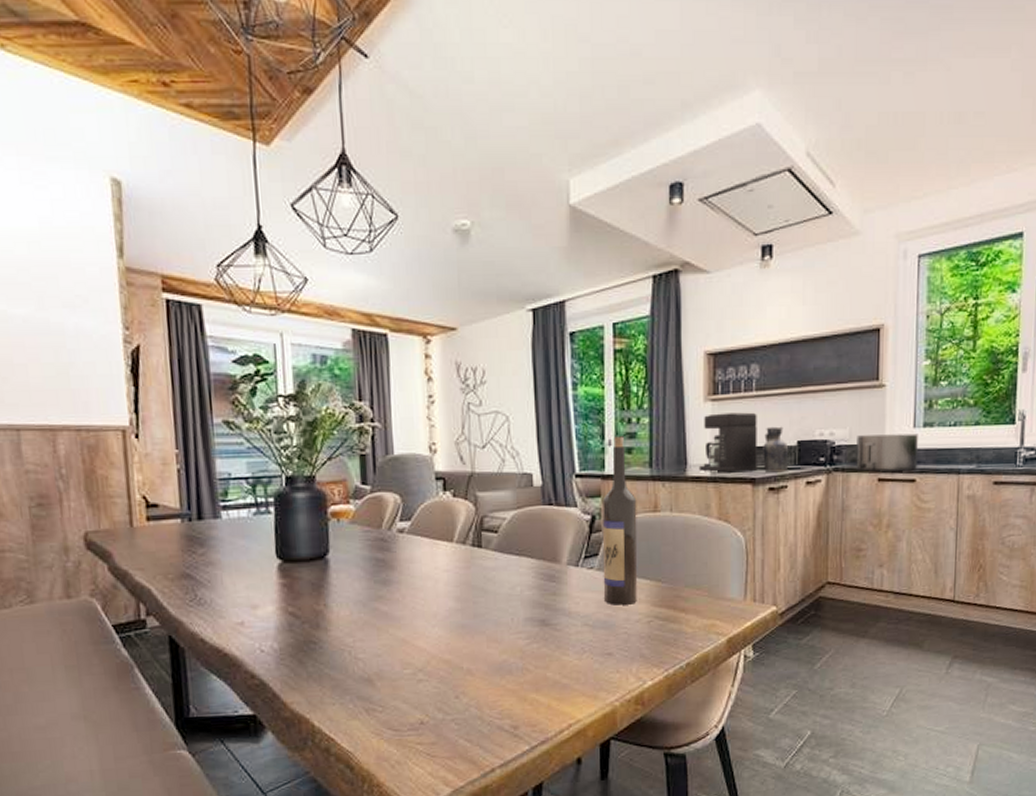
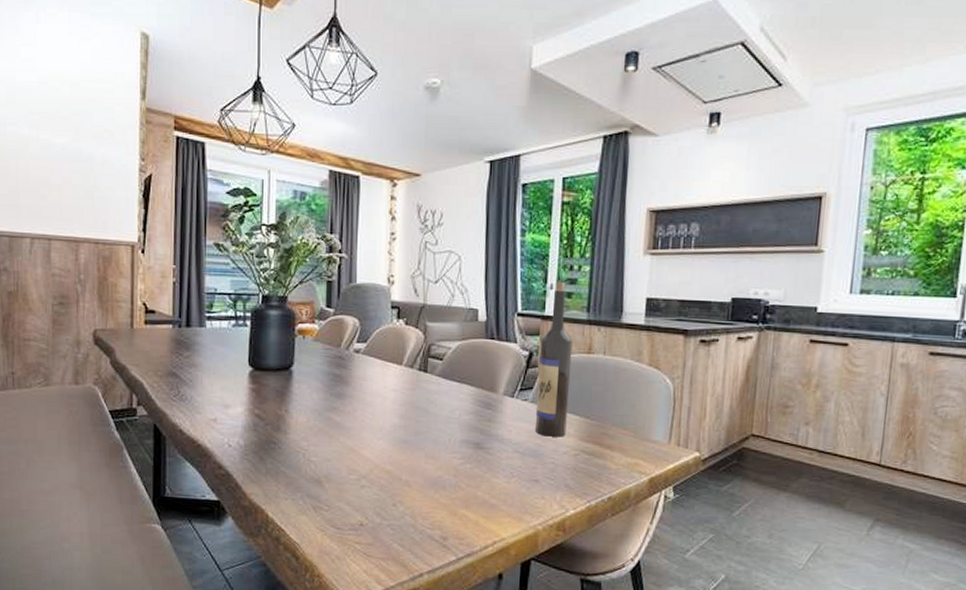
coffee maker: present [698,412,758,473] -> none [633,266,694,324]
ceramic jug: present [763,426,789,473] -> none [696,282,723,327]
toaster: present [856,433,919,473] -> none [788,297,854,335]

